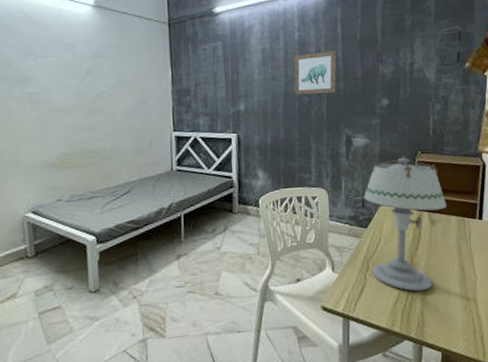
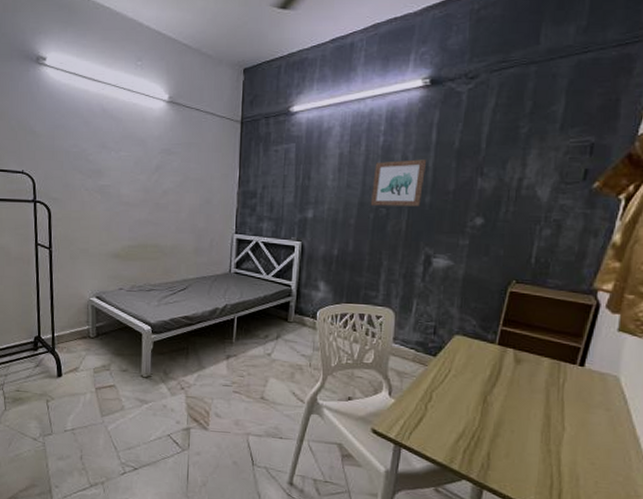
table lamp: present [364,156,447,291] -> none [434,284,540,433]

